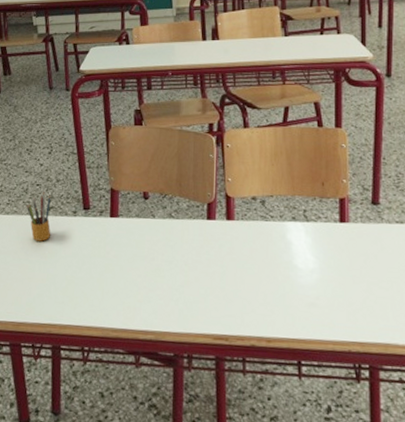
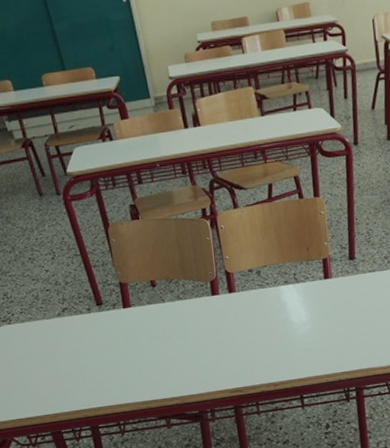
pencil box: present [26,191,51,242] -> none [40,295,70,342]

